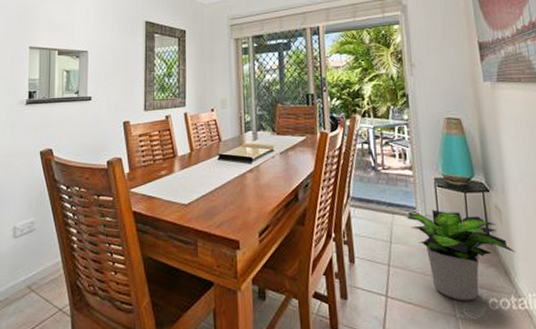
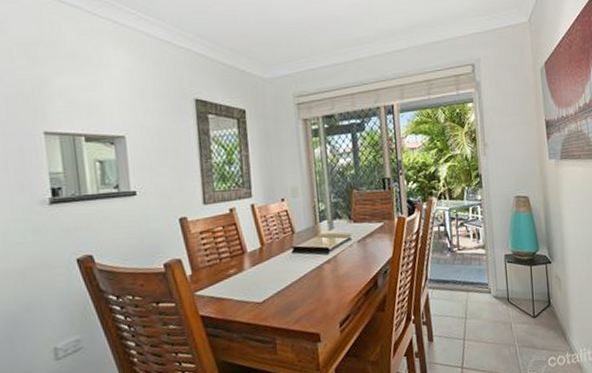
potted plant: present [406,210,516,301] -> none [479,284,571,363]

